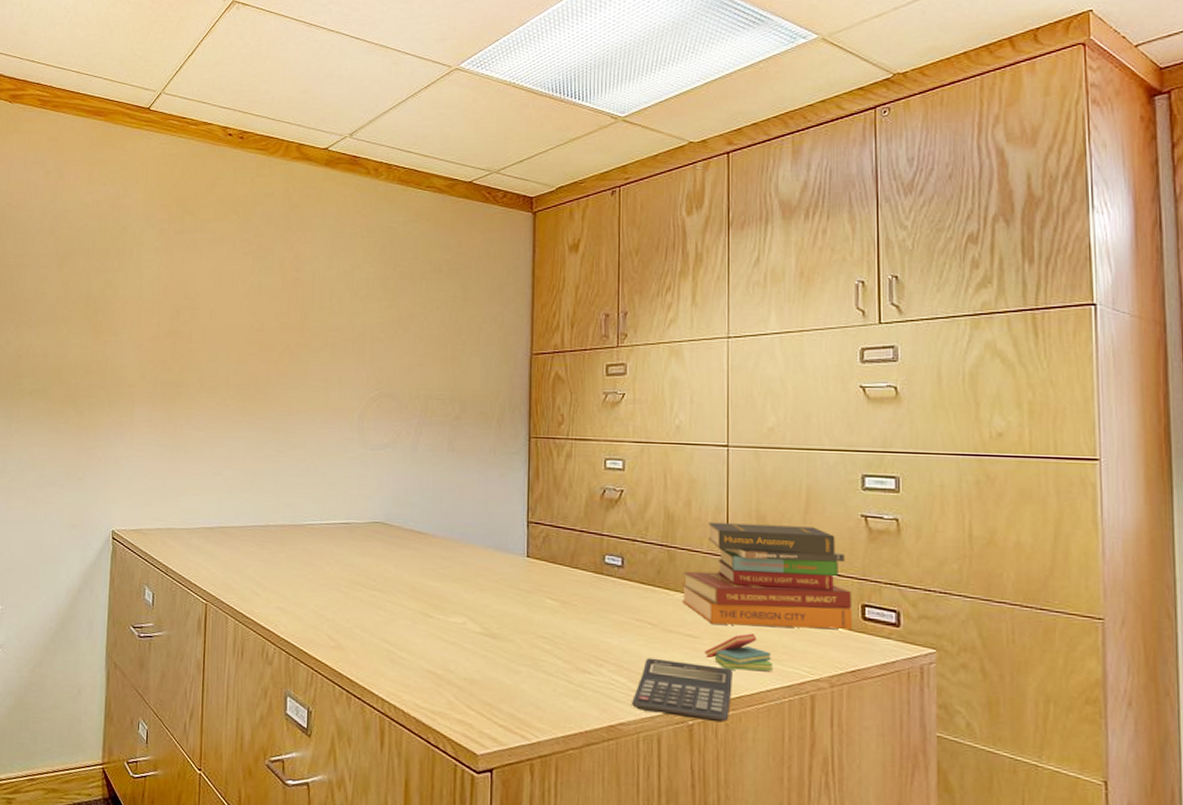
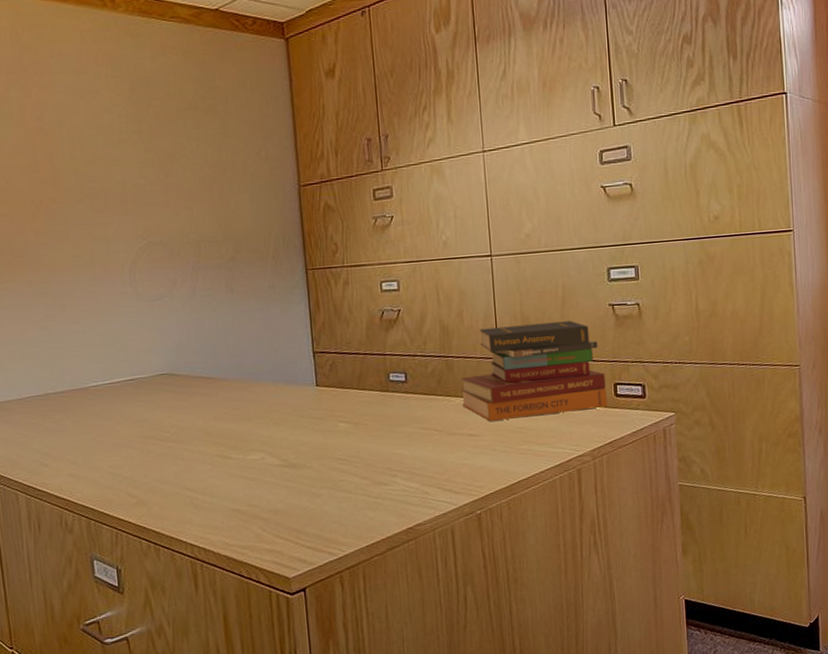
calculator: present [632,657,732,723] -> none [426,458,512,510]
sticky notes: present [705,633,773,671] -> none [486,424,545,460]

